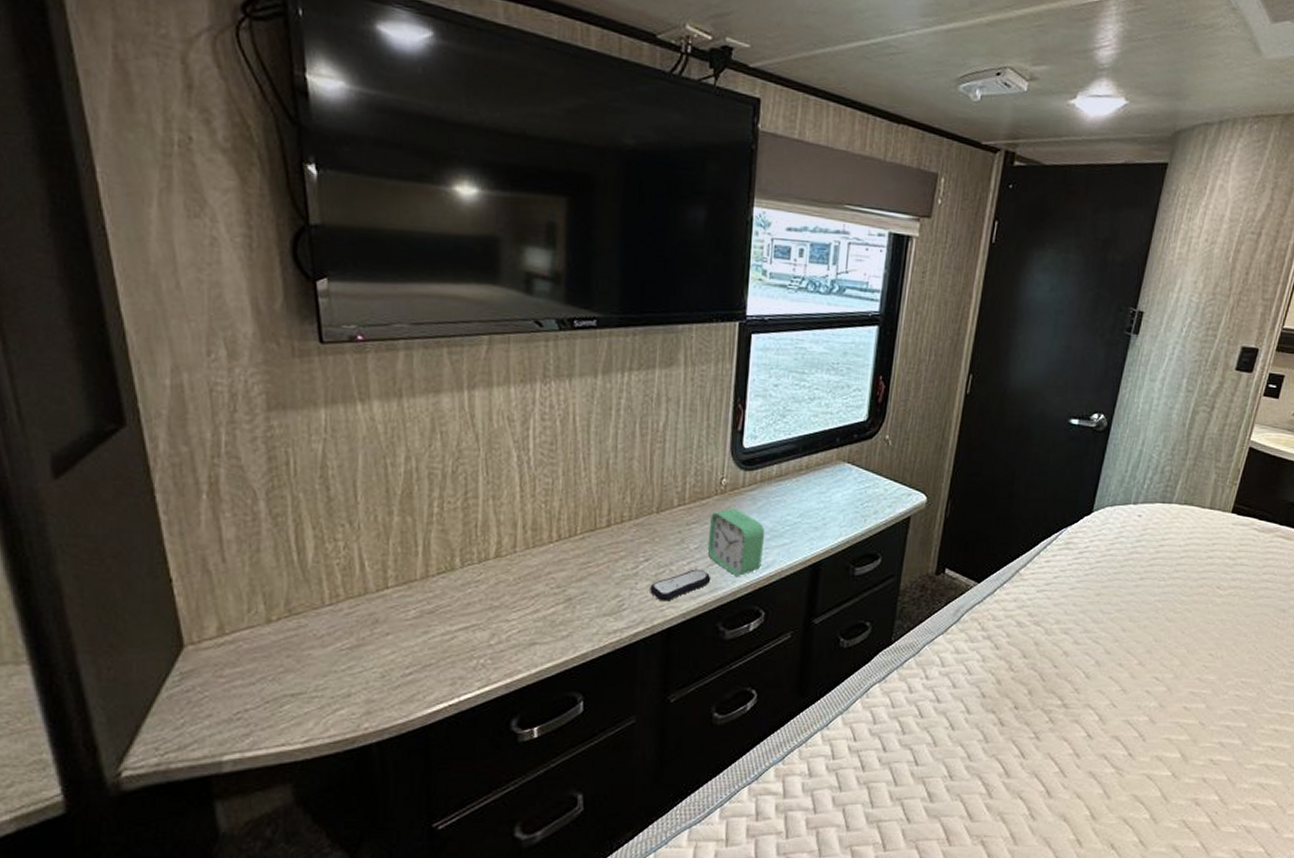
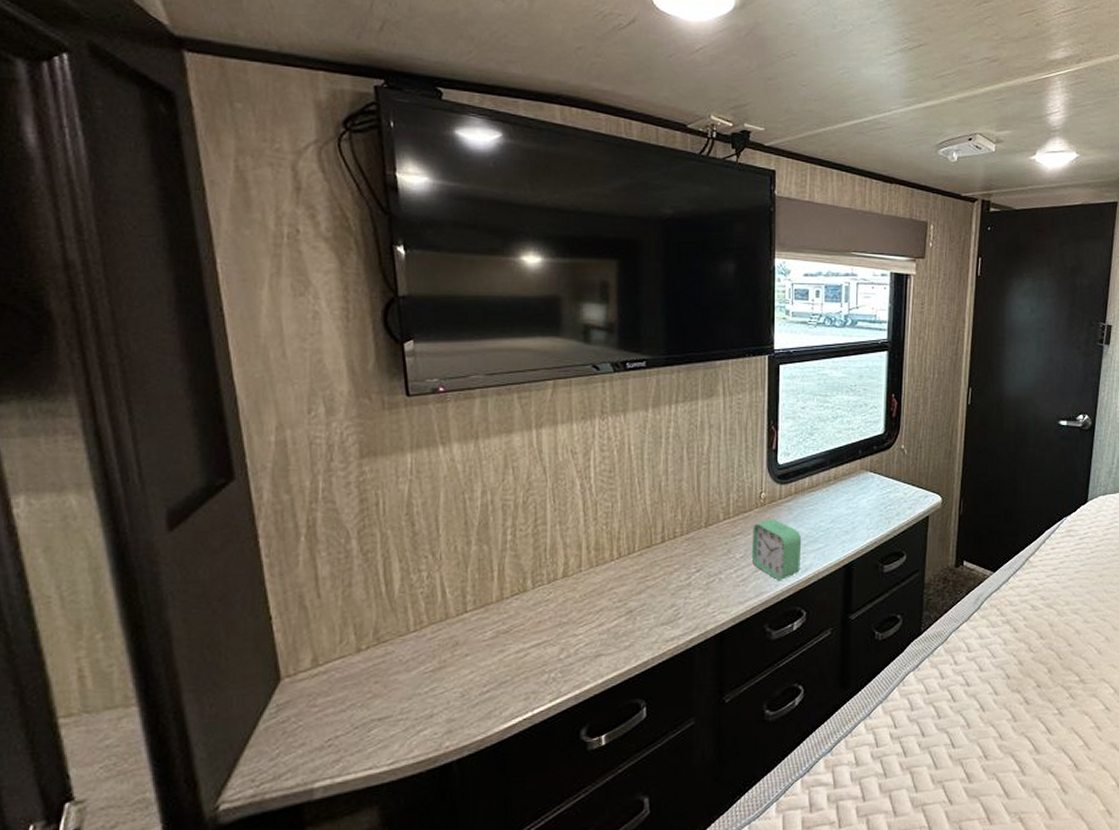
remote control: present [650,569,711,602] -> none [702,576,757,608]

